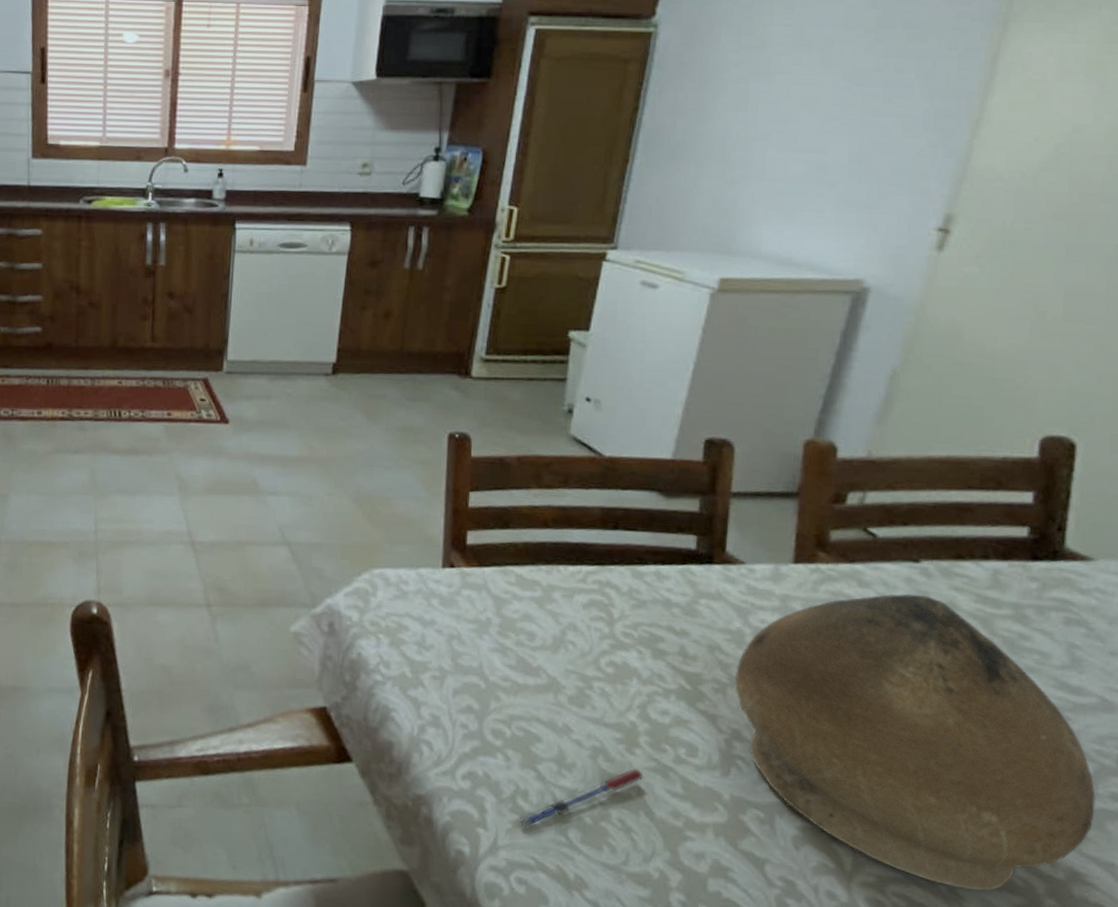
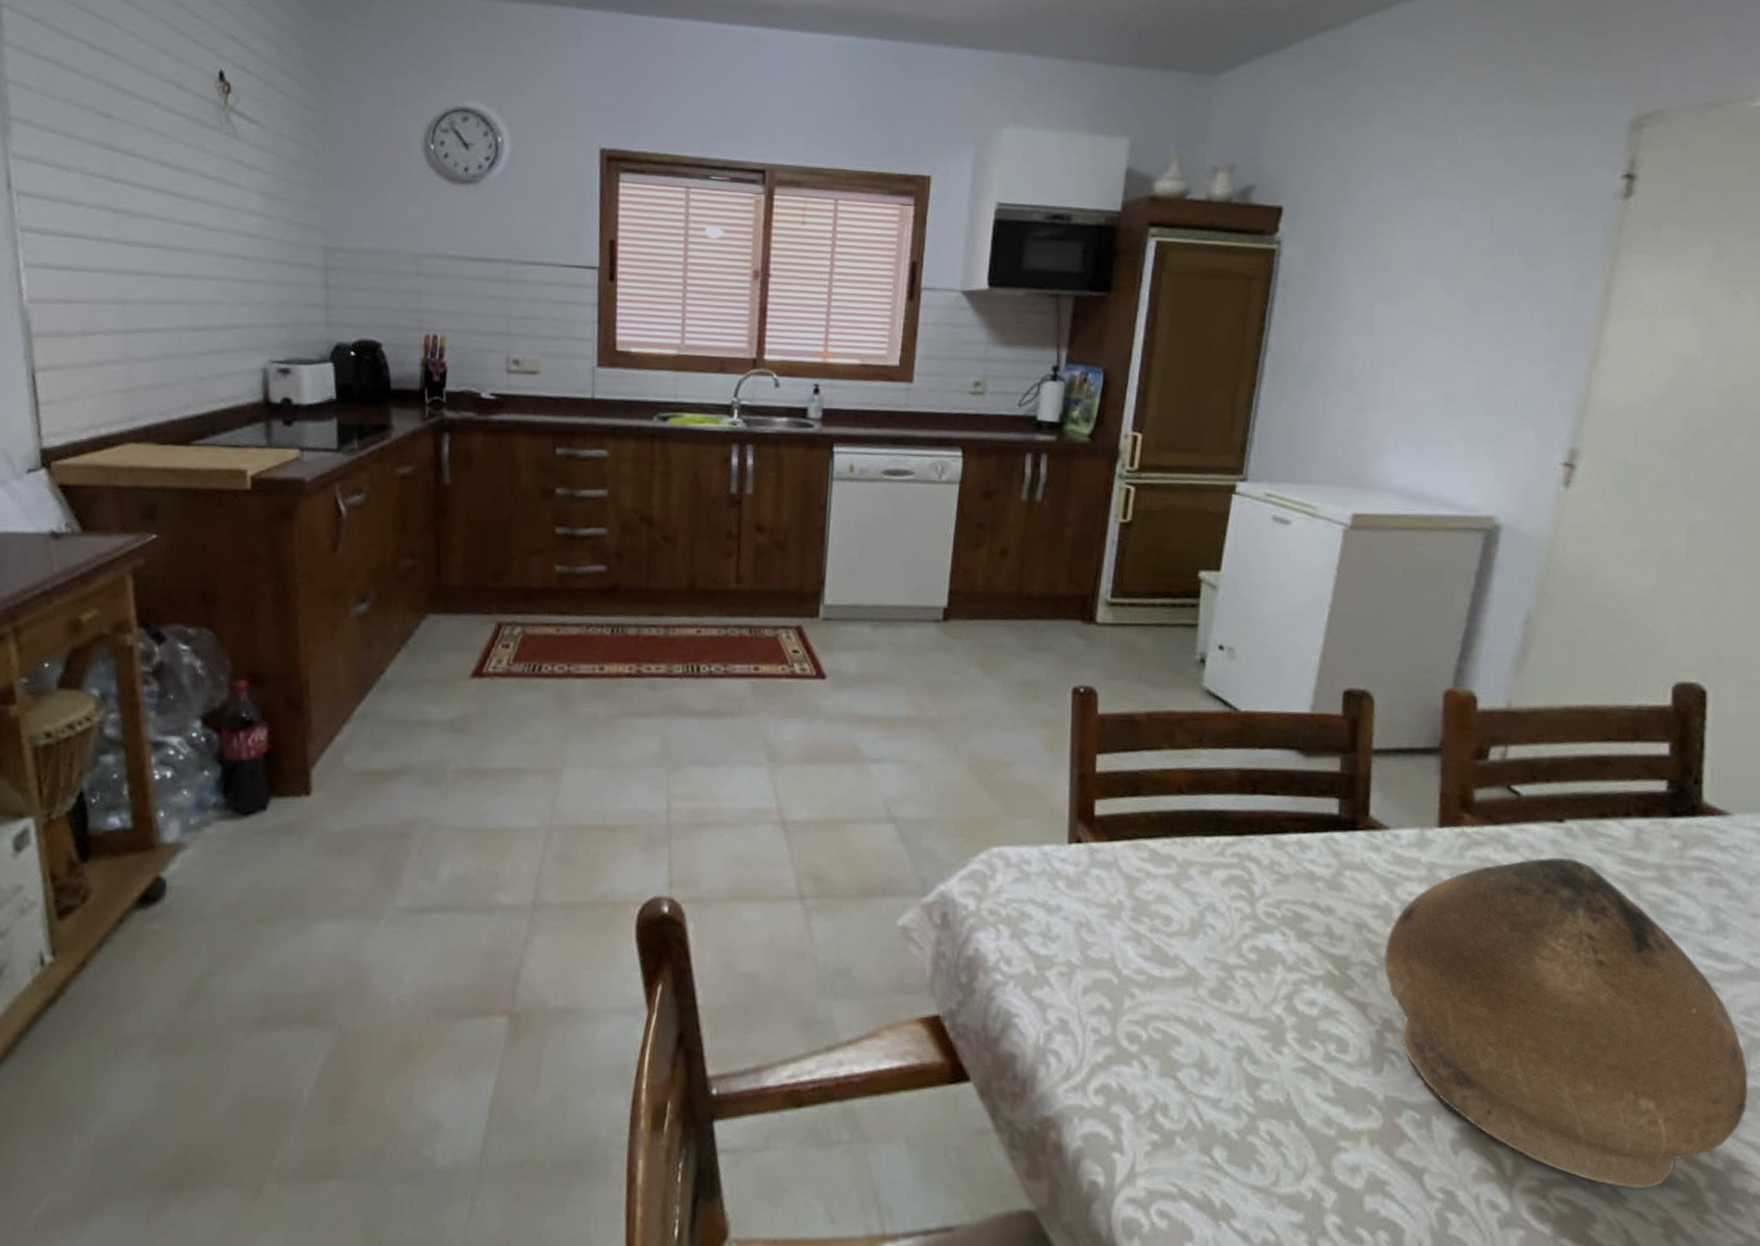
pen: present [517,767,644,830] -> none [1156,1069,1293,1152]

